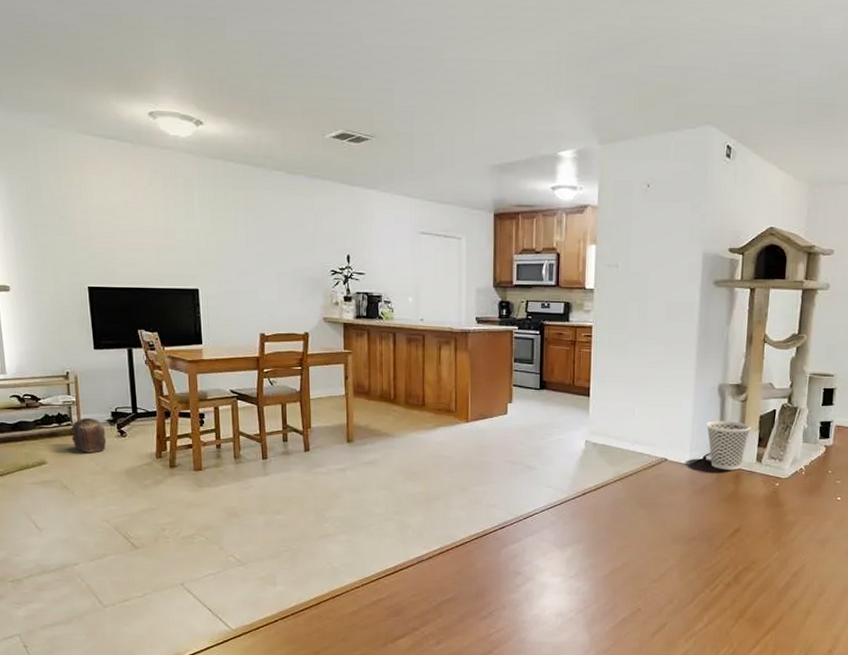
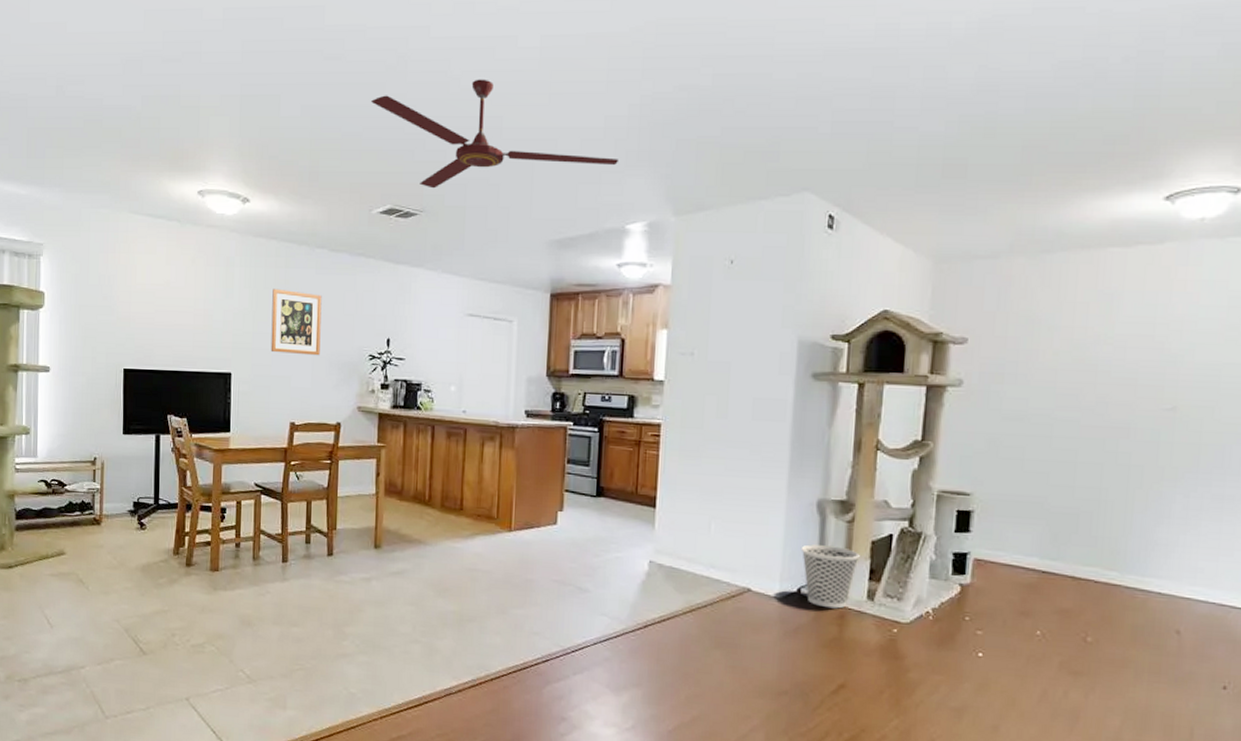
bag: present [71,418,107,452] -> none [92,507,126,545]
wall art: none [233,208,284,272] -> present [270,288,322,356]
ceiling fan: none [317,11,549,115] -> present [371,79,618,189]

